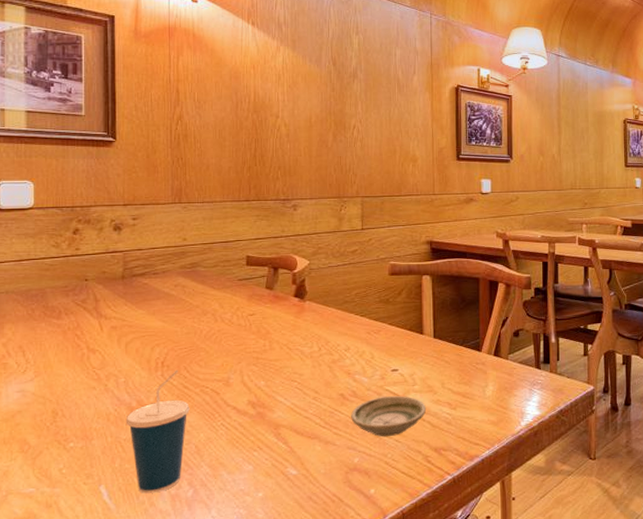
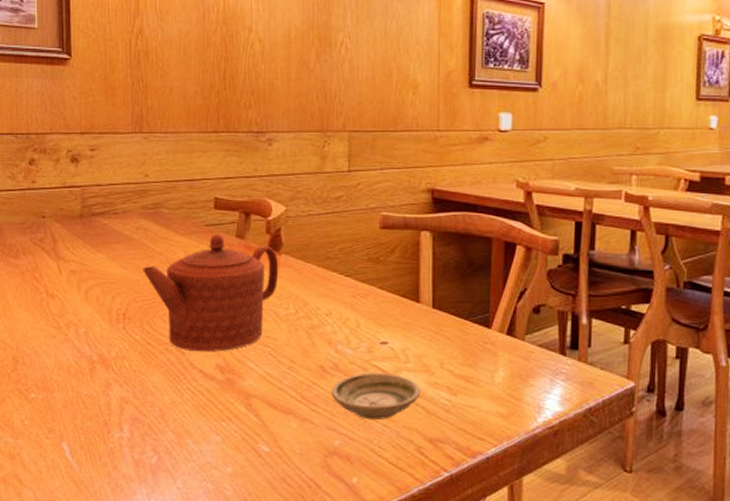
cup: present [125,369,190,494] -> none [86,323,153,456]
teapot: none [180,287,304,391] -> present [142,234,279,352]

